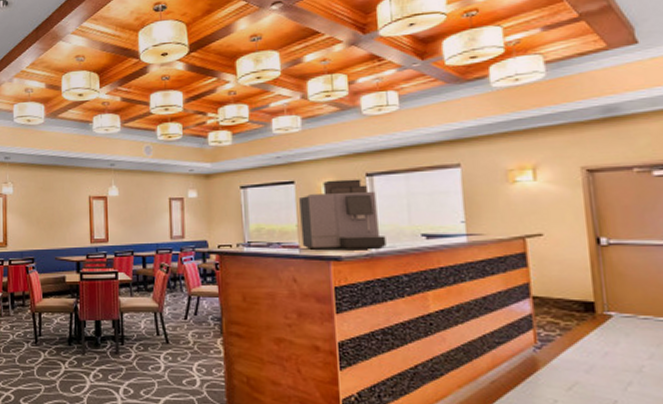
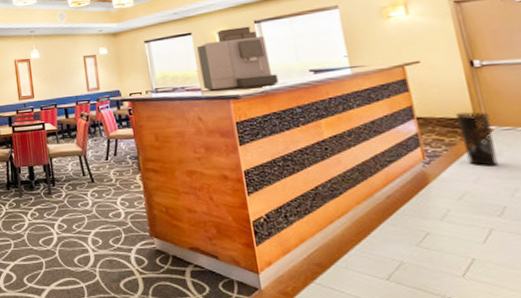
umbrella stand: none [575,295,615,356] -> present [456,112,498,167]

